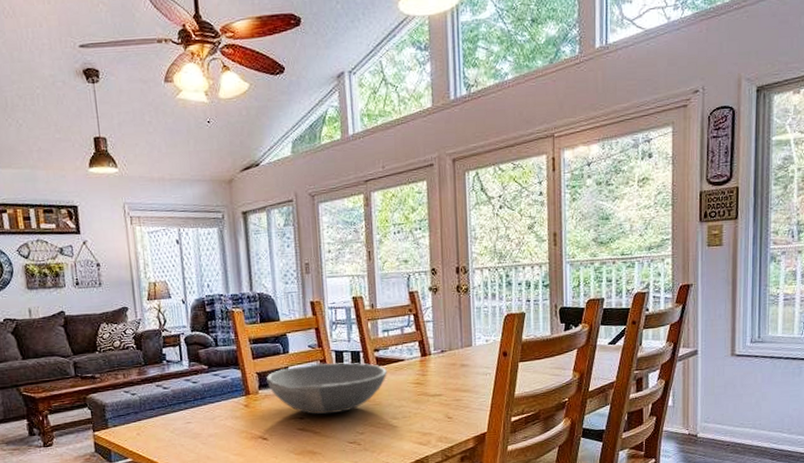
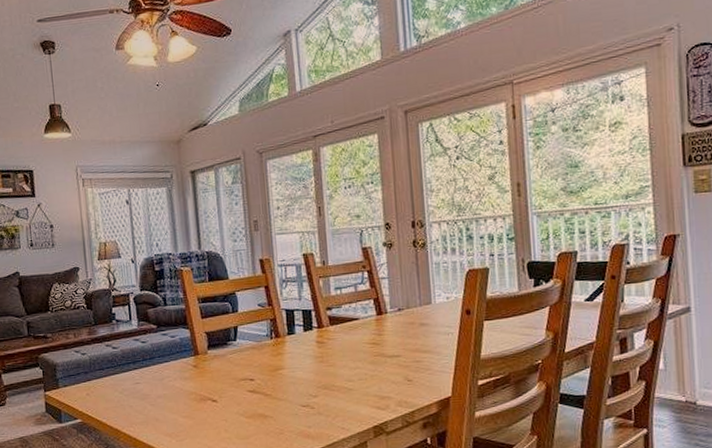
bowl: present [267,362,387,415] -> none [216,321,341,376]

